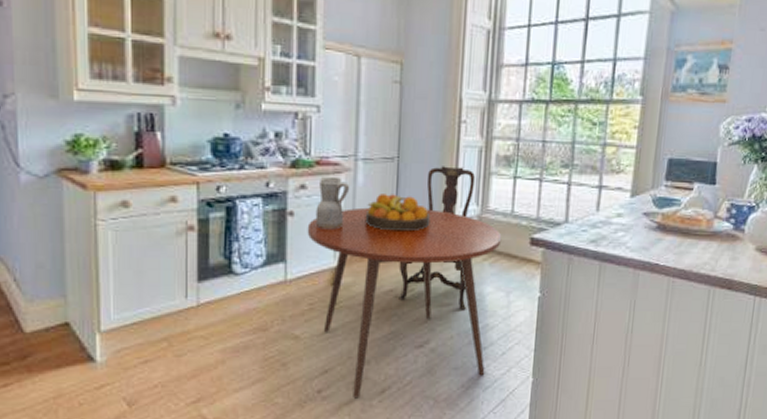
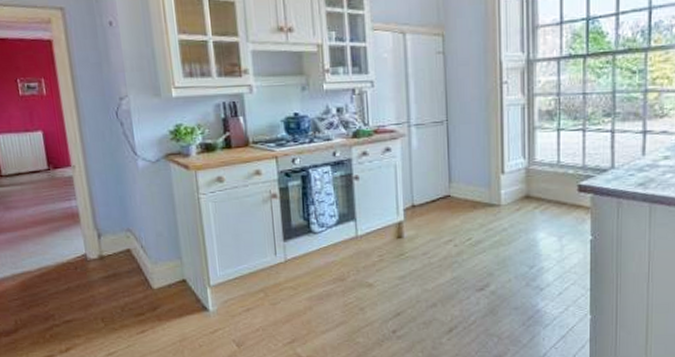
dining table: present [307,207,502,399] -> none [371,165,550,337]
ceramic pitcher: present [315,176,350,230] -> none [377,142,406,190]
fruit bowl: present [365,194,431,232] -> none [421,154,481,188]
dining chair: present [399,166,475,310] -> none [455,124,521,255]

